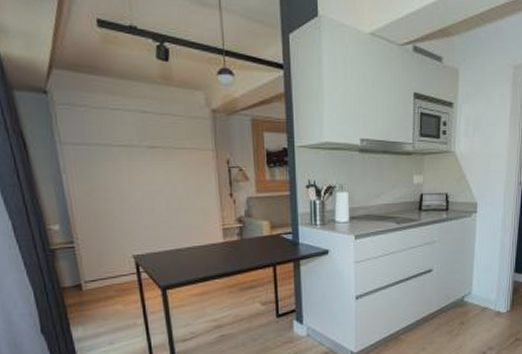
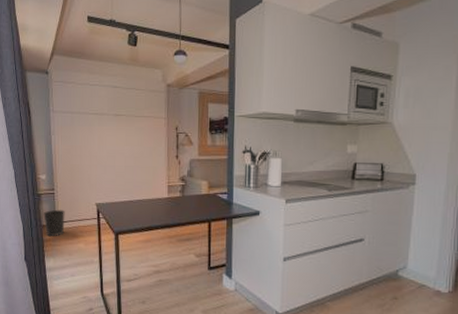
wastebasket: none [61,266,94,301] -> present [43,209,65,237]

